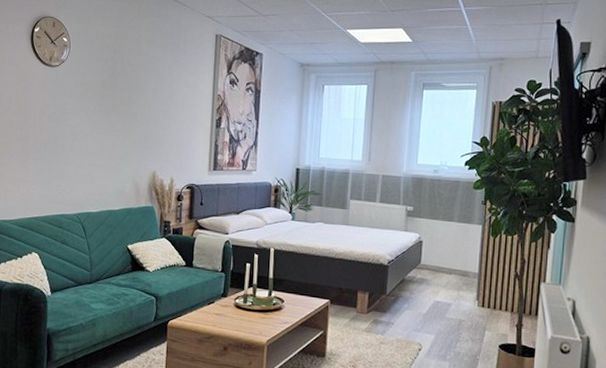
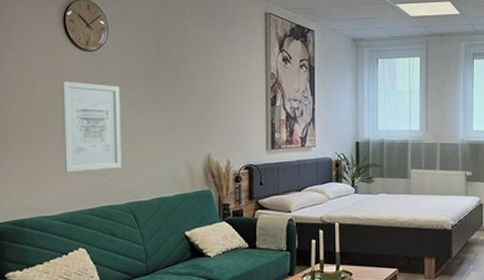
wall art: none [23,94,78,181] -> present [61,81,121,173]

